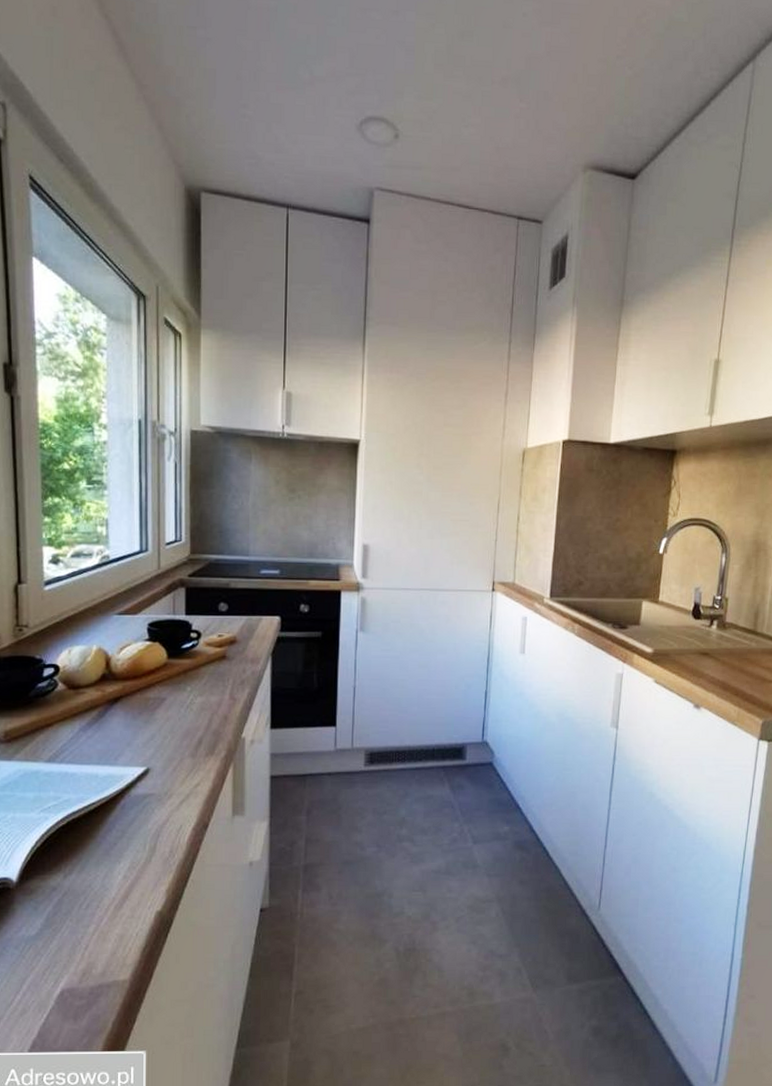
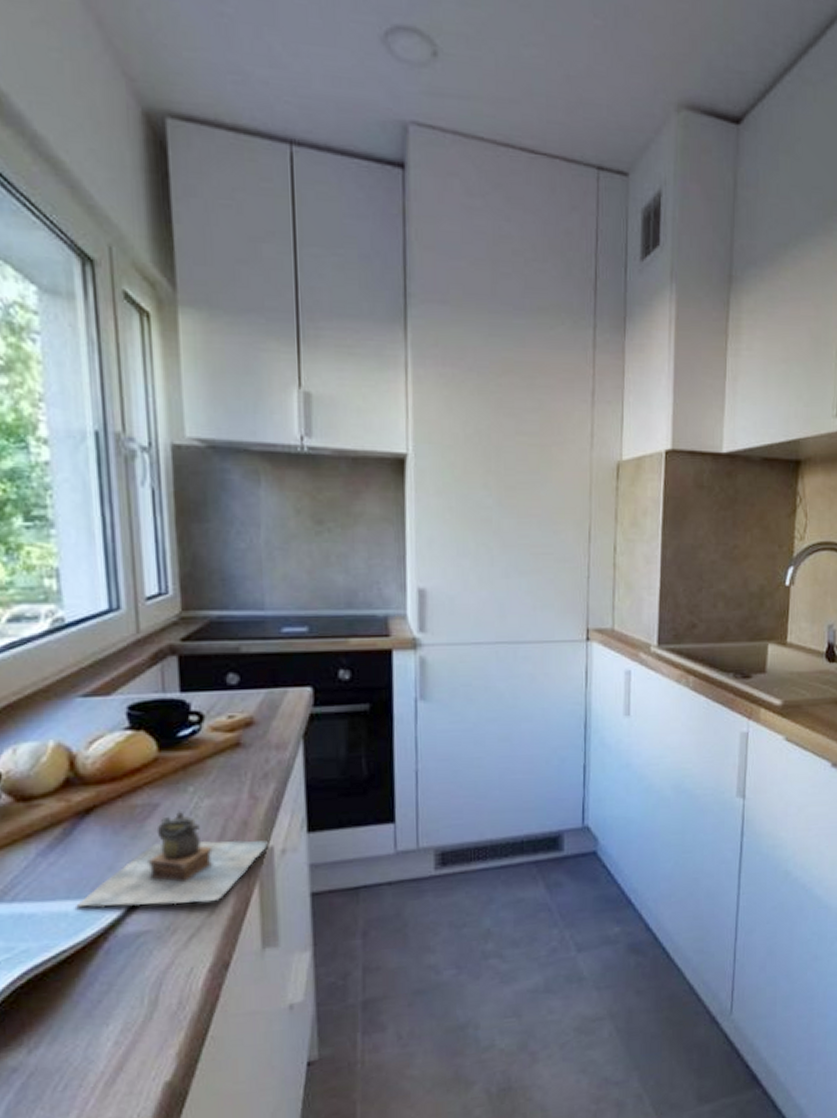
teapot: none [104,704,241,776] -> present [76,811,268,908]

